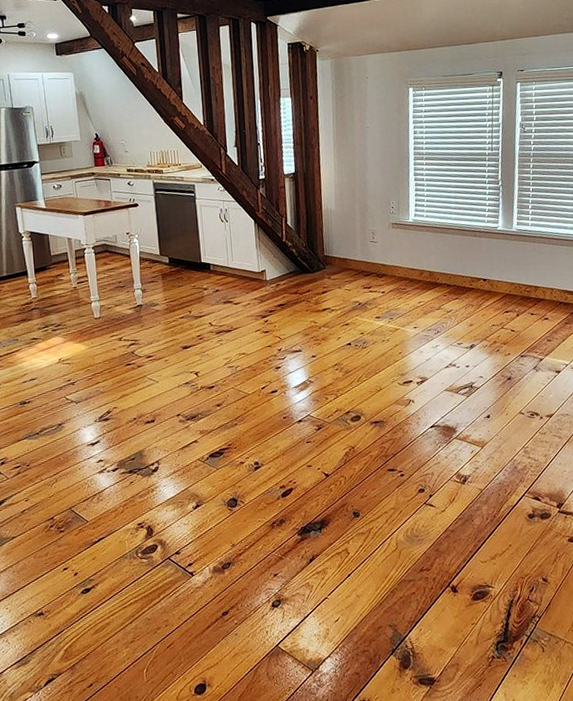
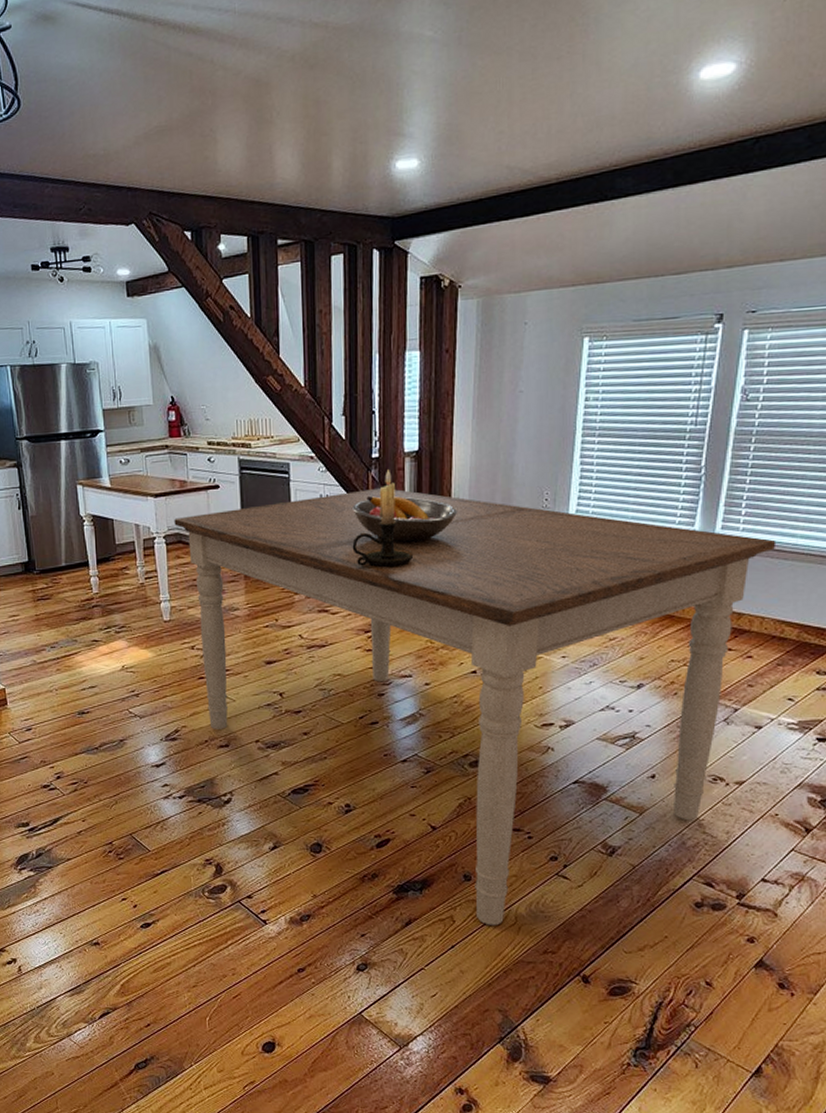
dining table: none [101,202,555,553] -> present [174,487,777,926]
fruit bowl: none [246,208,327,244] -> present [352,495,457,542]
candle holder: none [248,188,297,265] -> present [352,470,414,568]

